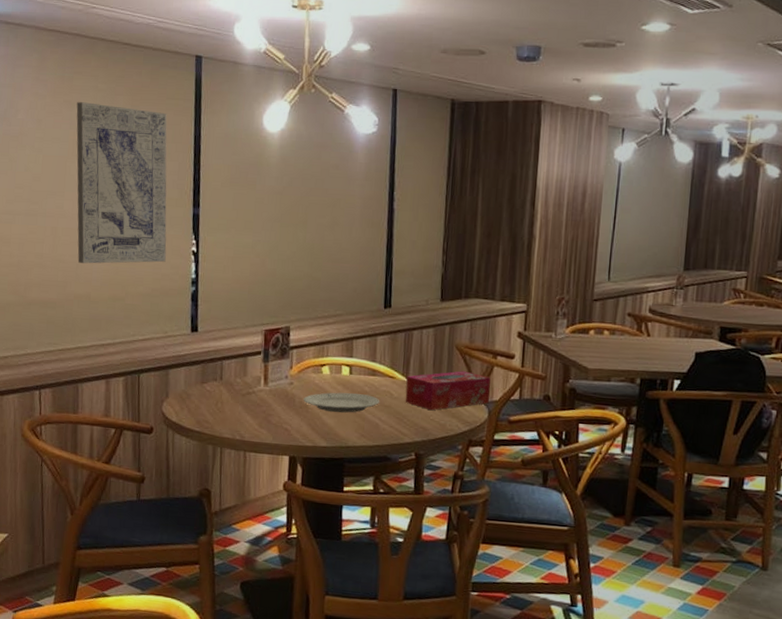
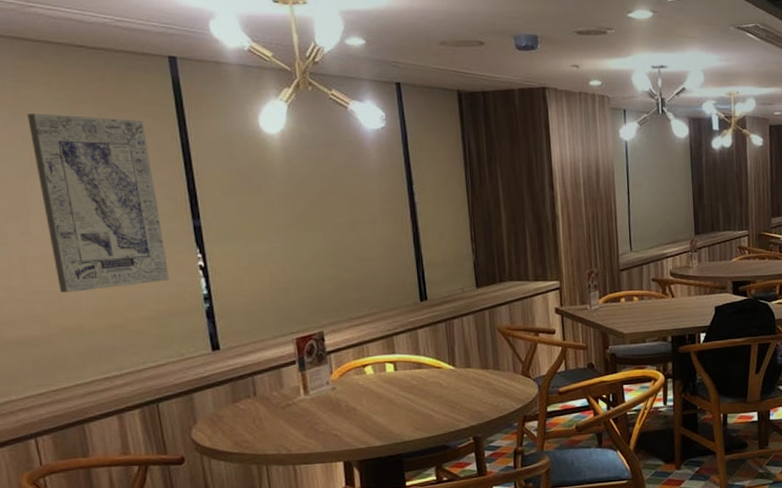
plate: present [303,392,380,413] -> none [350,388,431,411]
tissue box: present [405,371,491,410] -> none [453,351,538,393]

